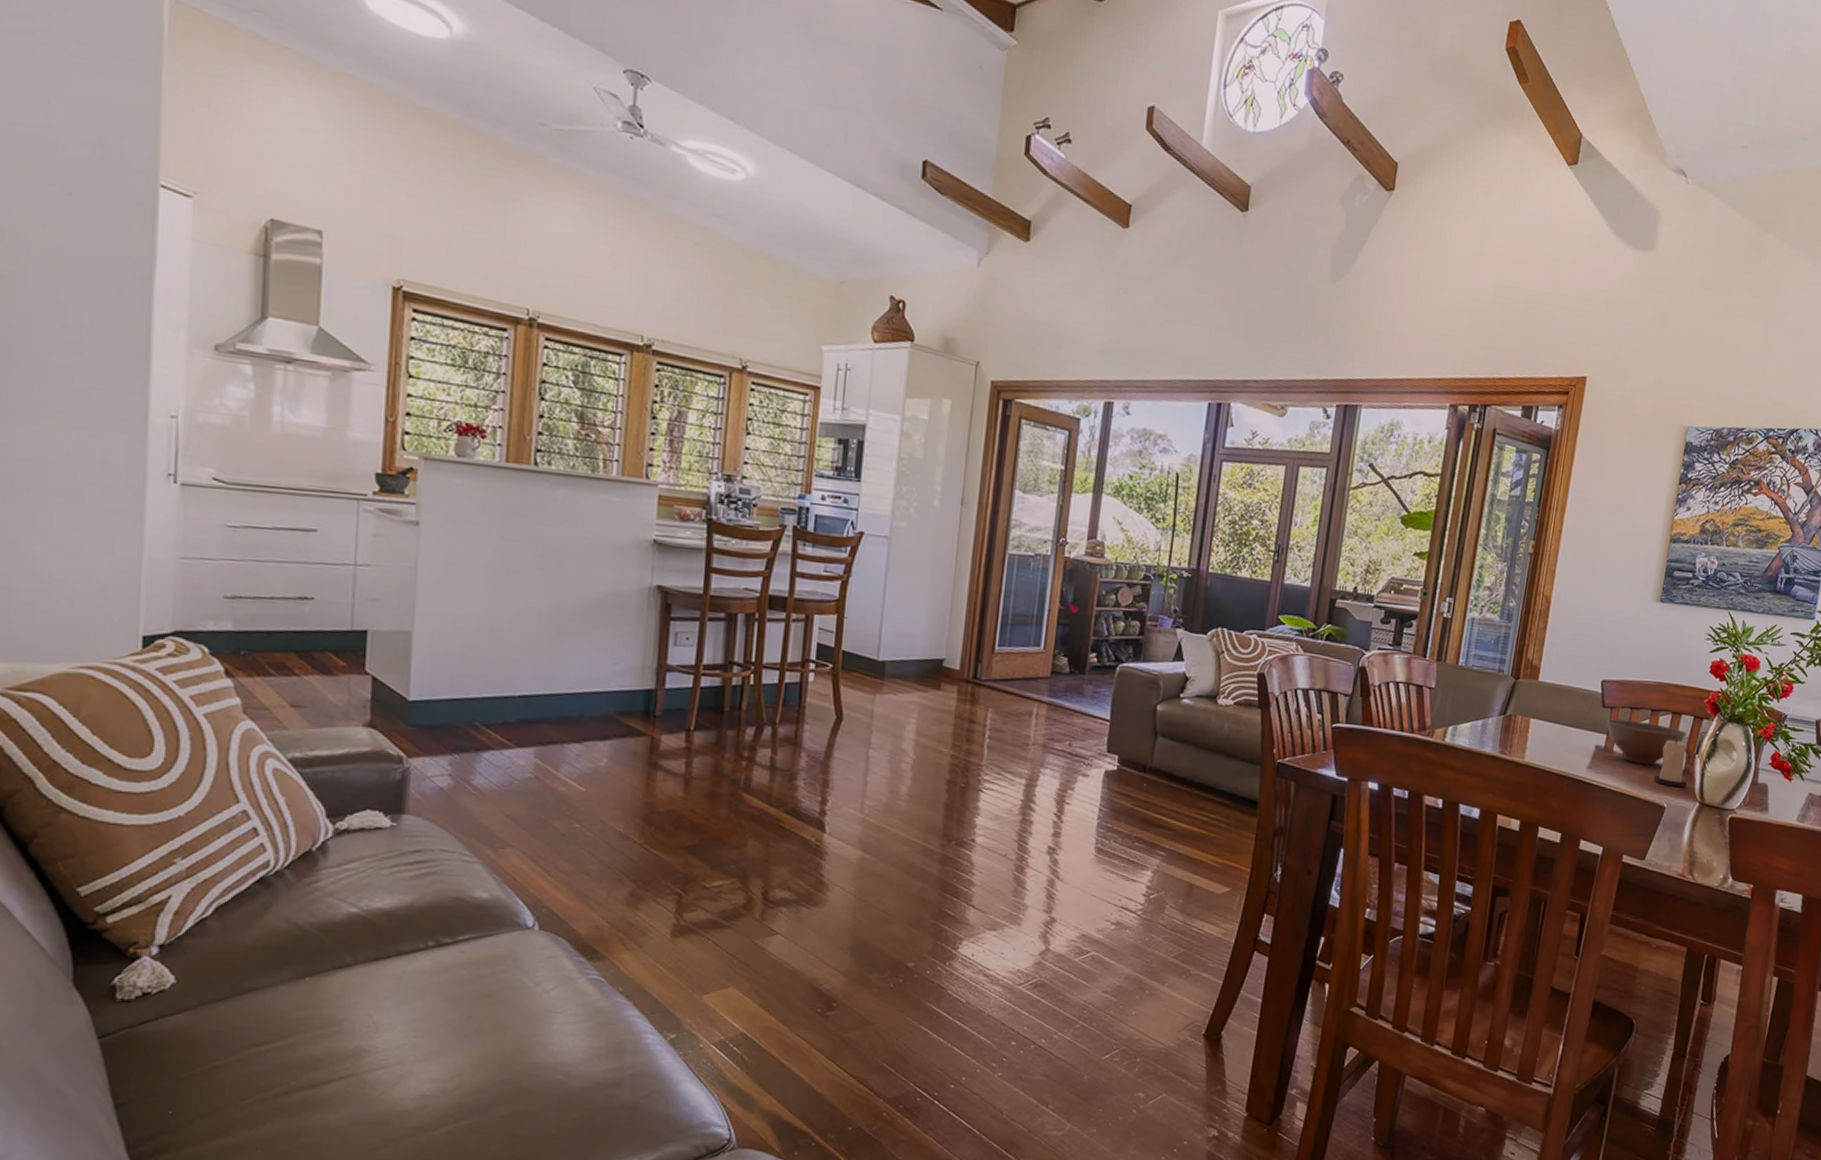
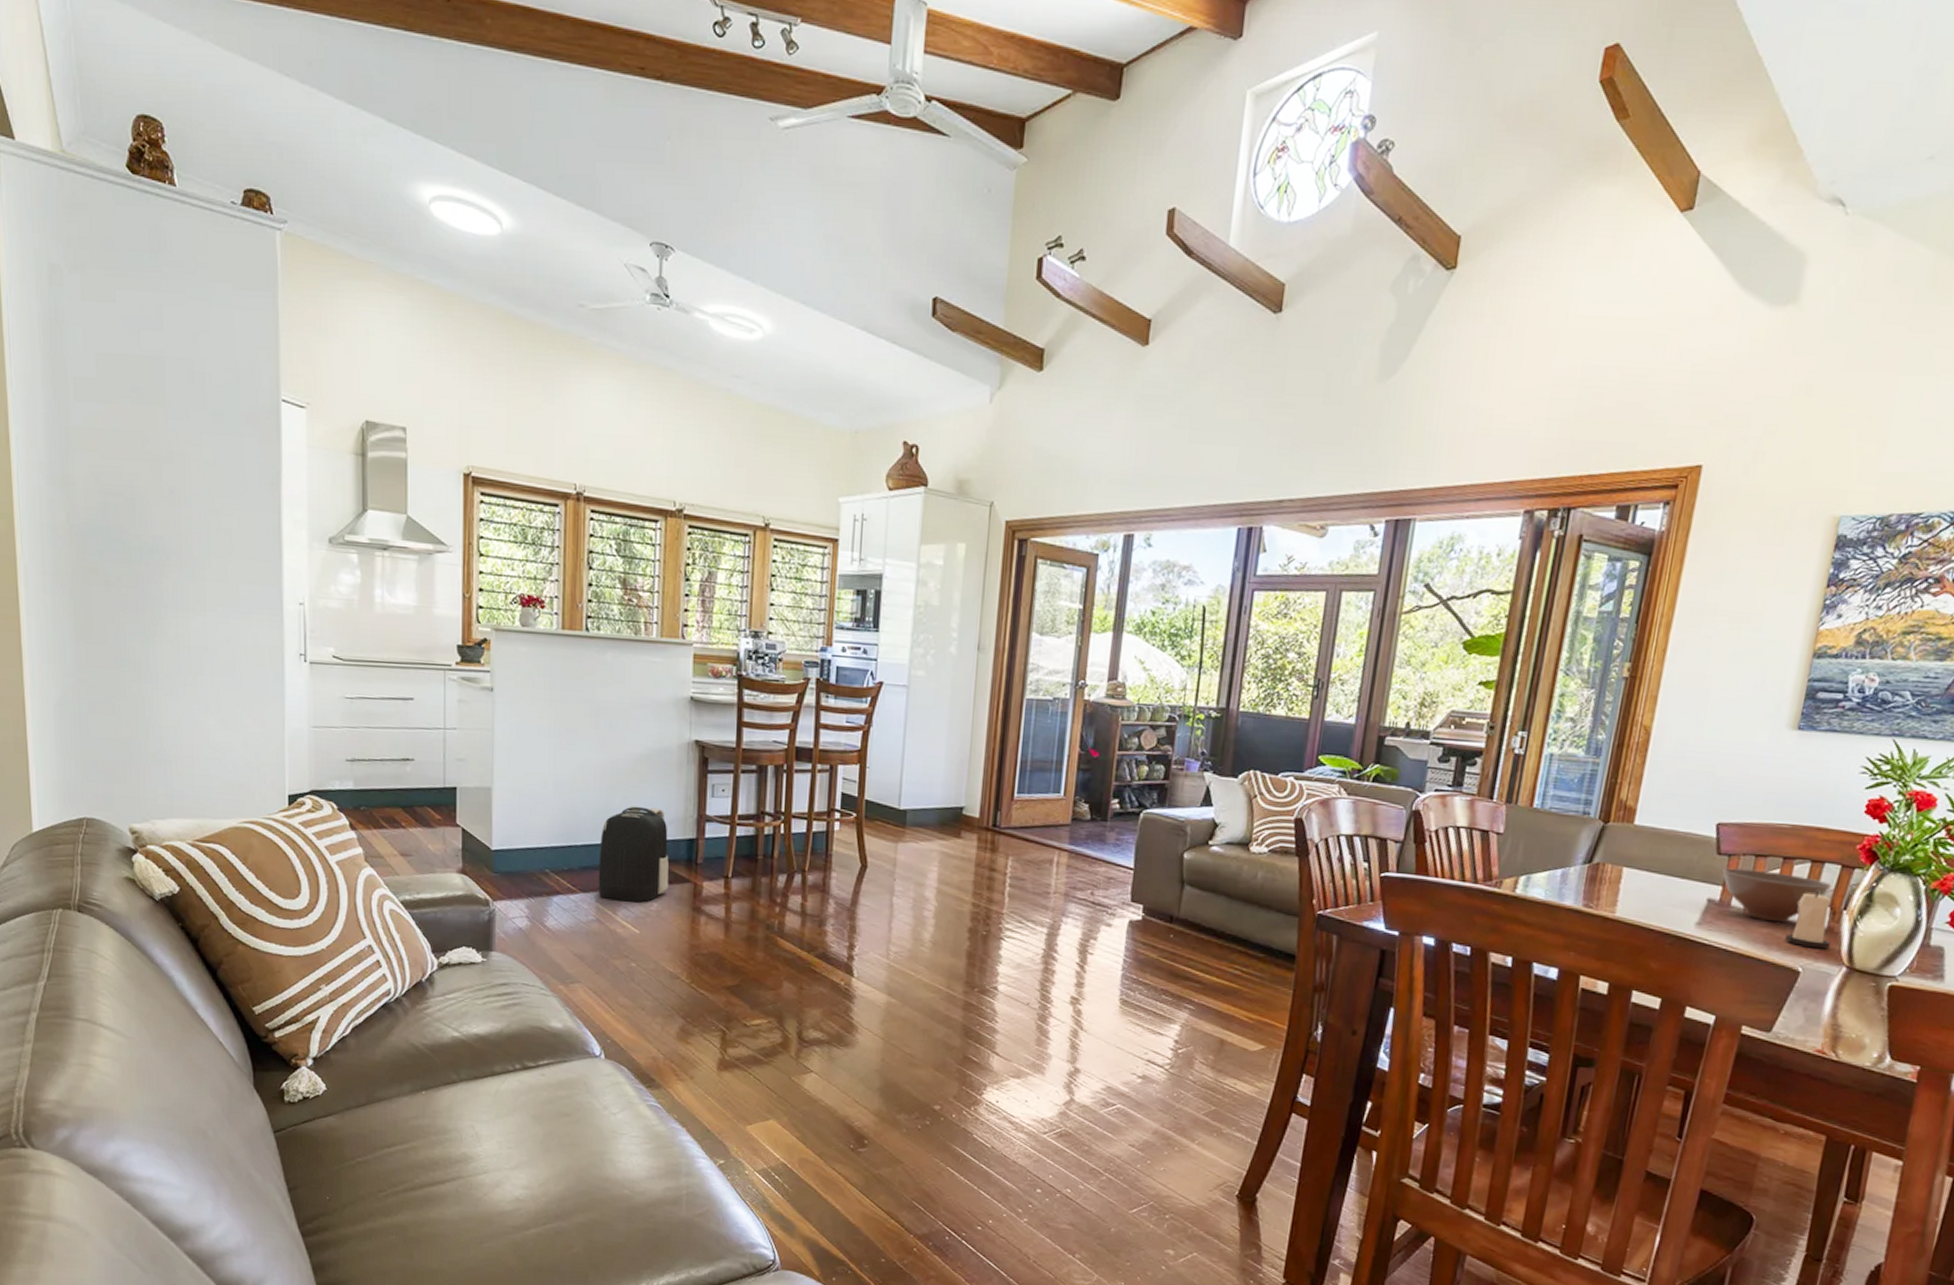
backpack: none [538,653,623,758] -> present [598,806,669,903]

